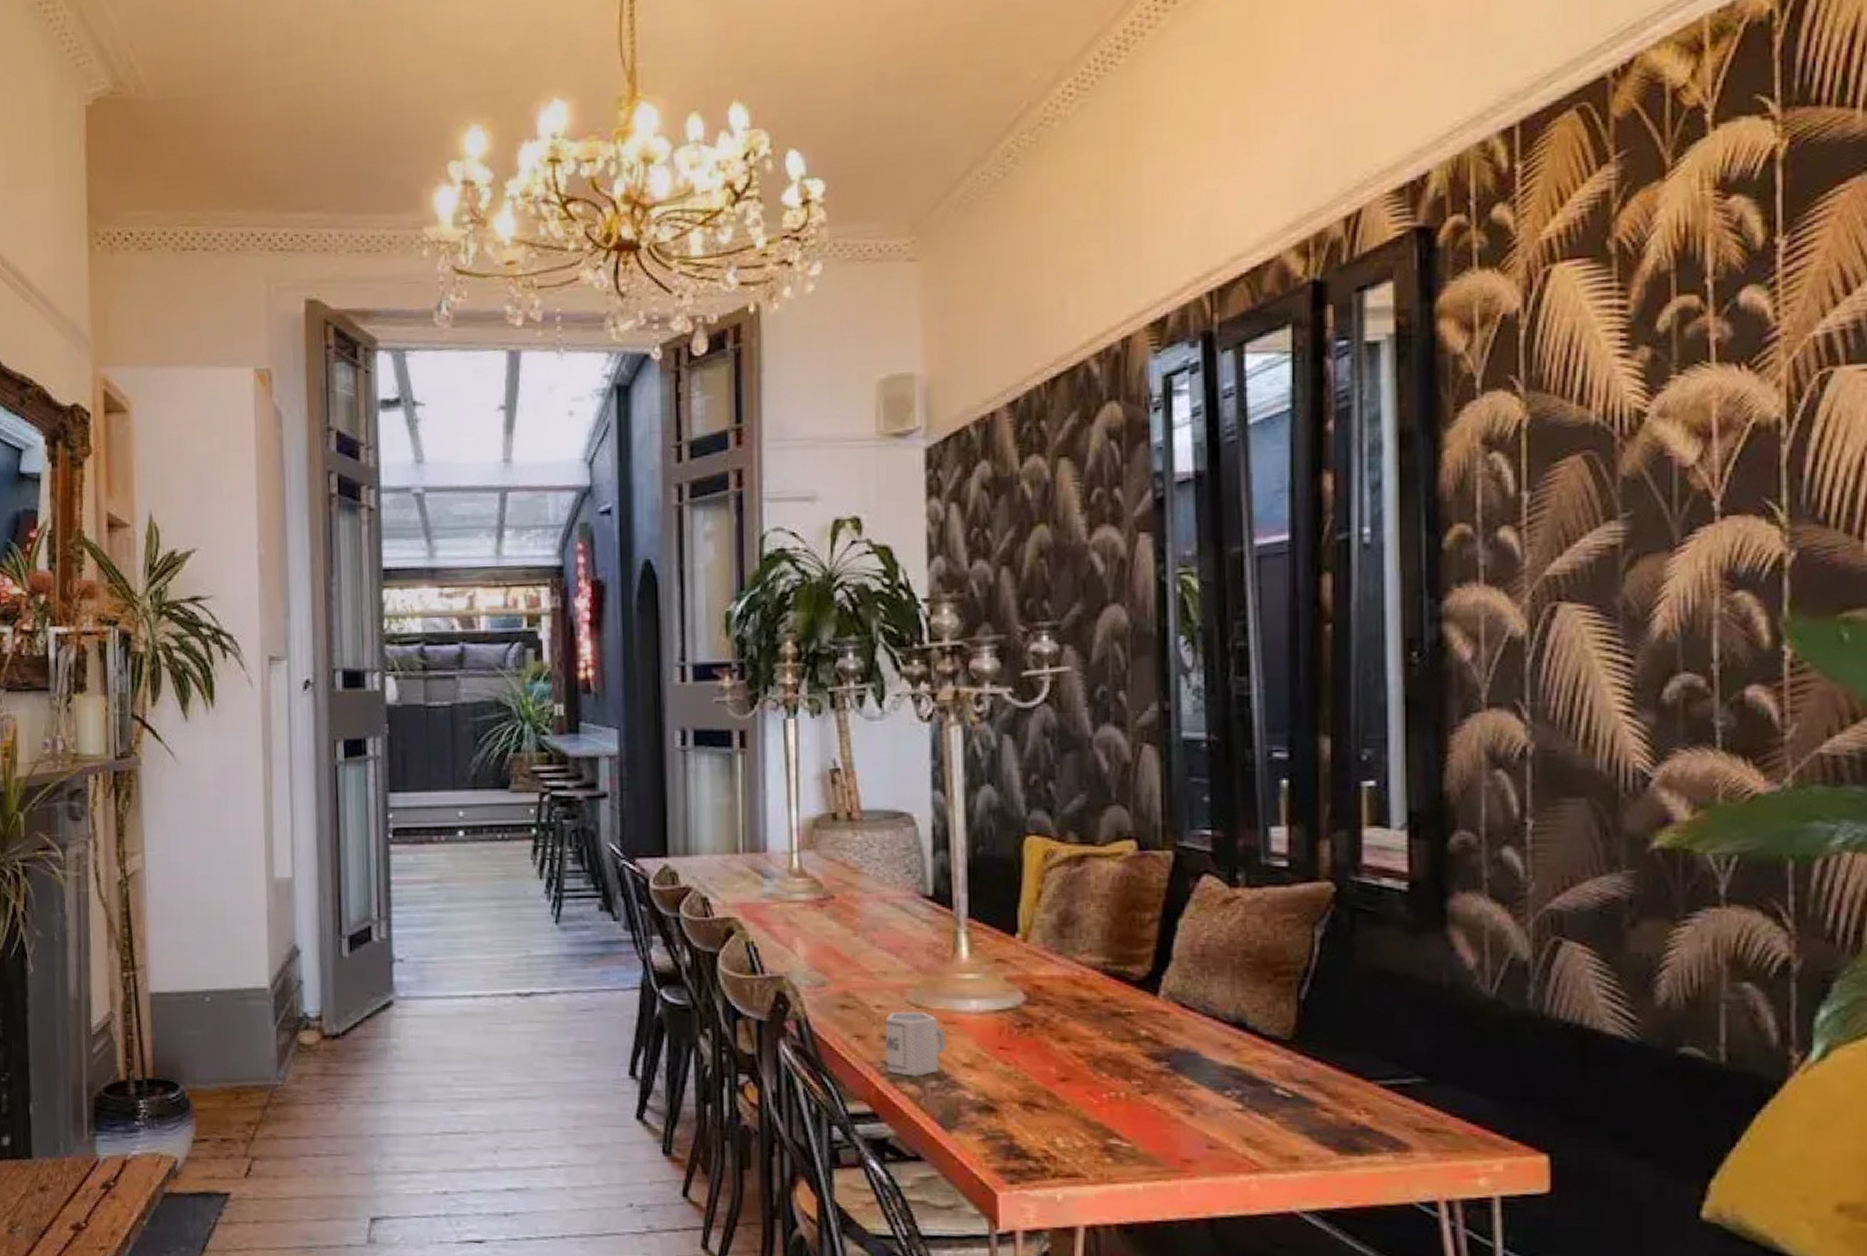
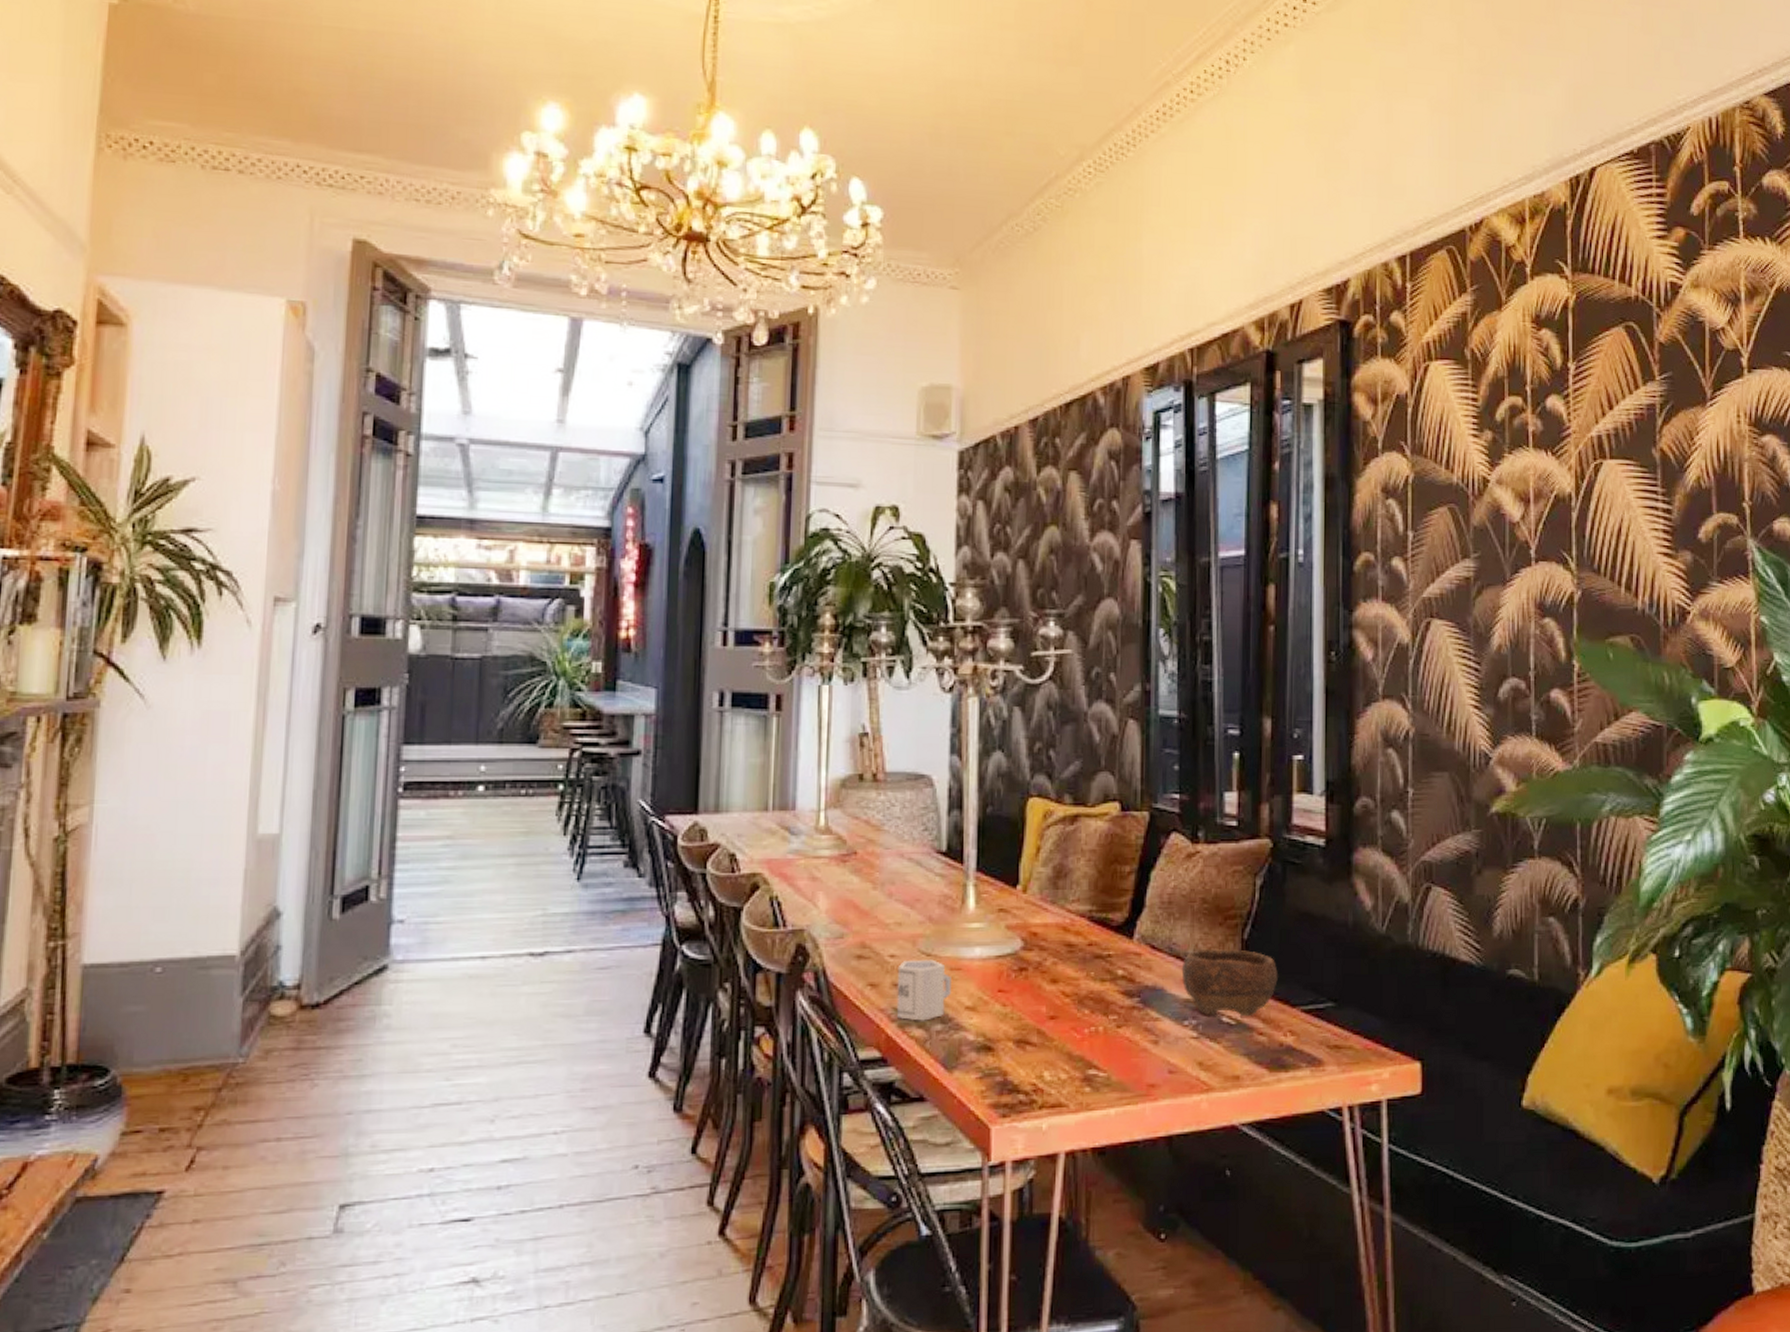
bowl: none [1220,1009,1347,1089] -> present [1181,948,1278,1017]

